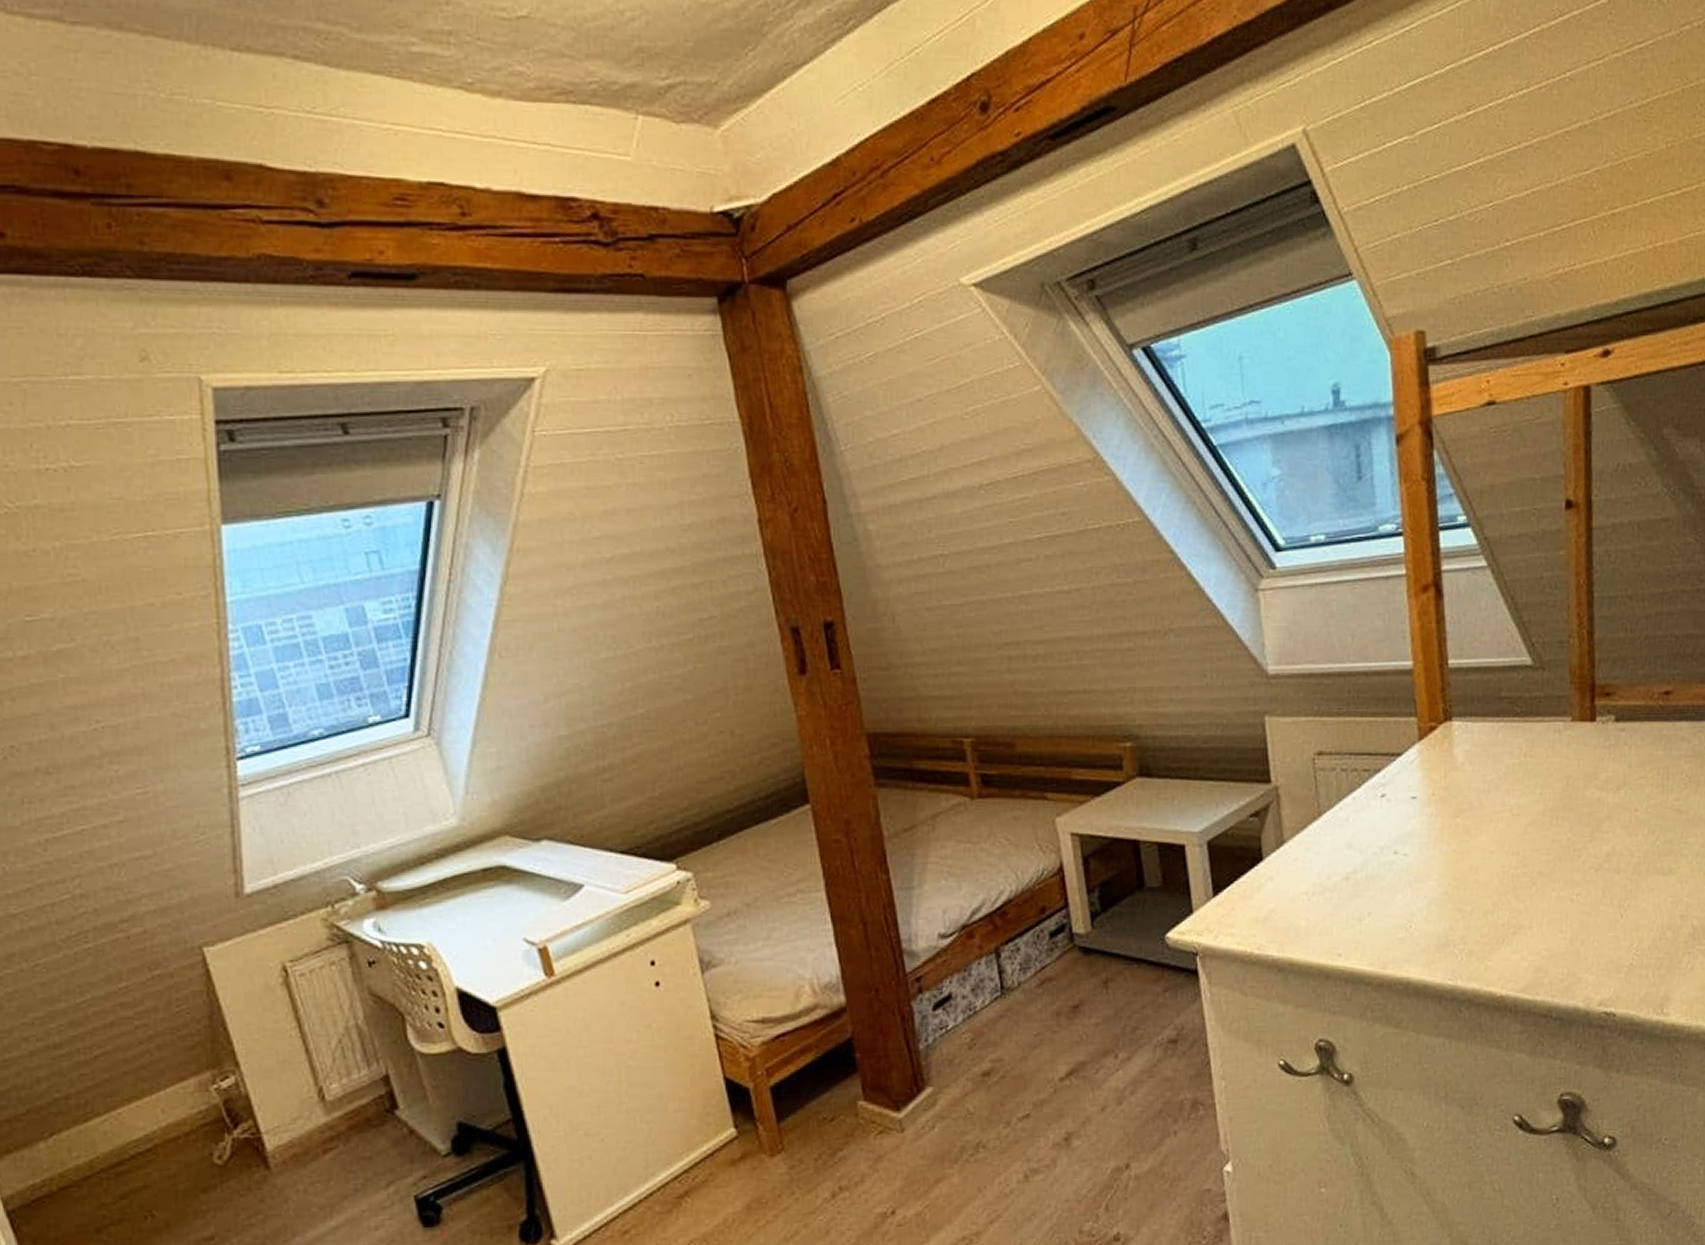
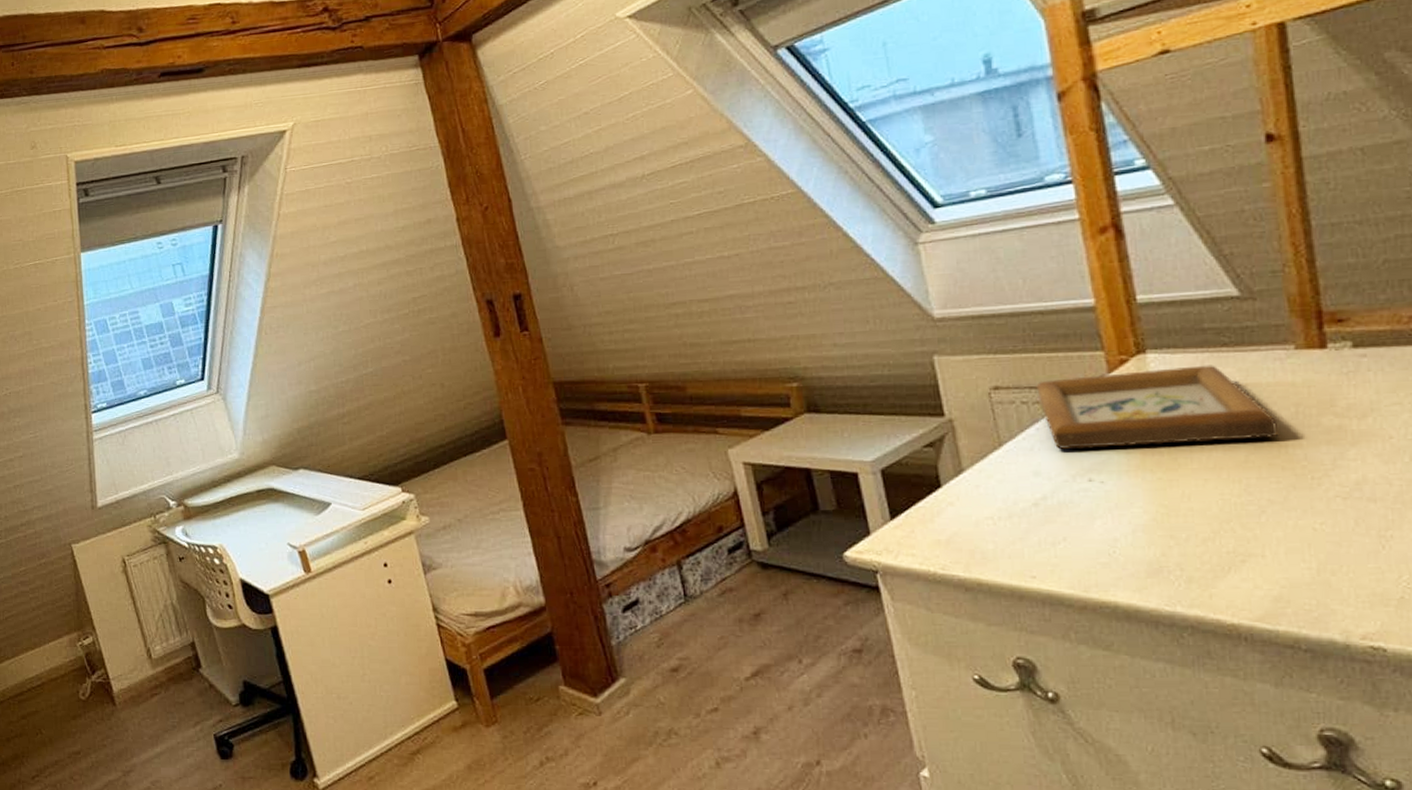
picture frame: none [1356,735,1552,819] -> present [1036,365,1279,449]

